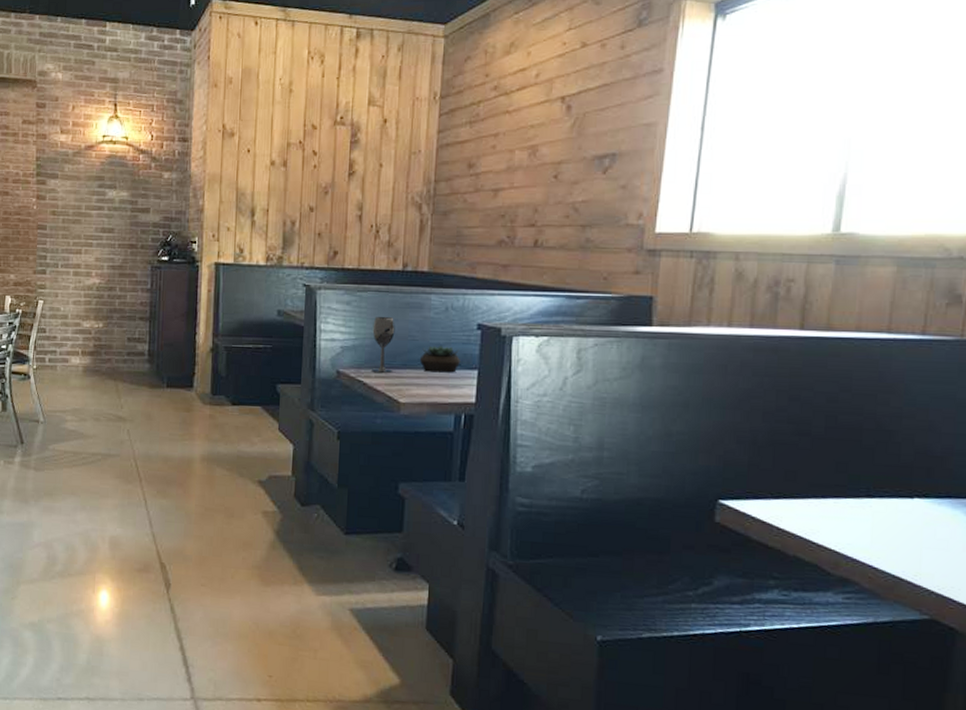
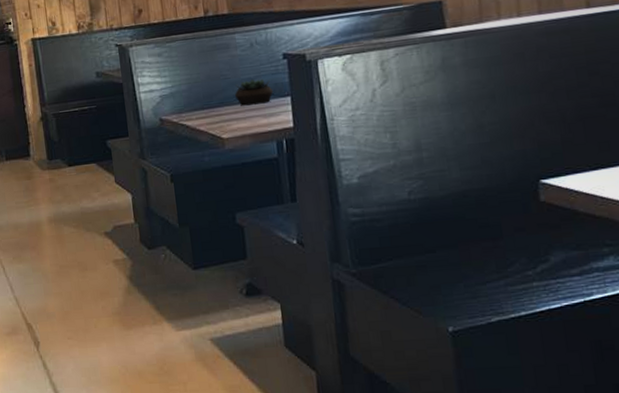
wine glass: present [372,317,395,373] -> none [185,61,211,115]

